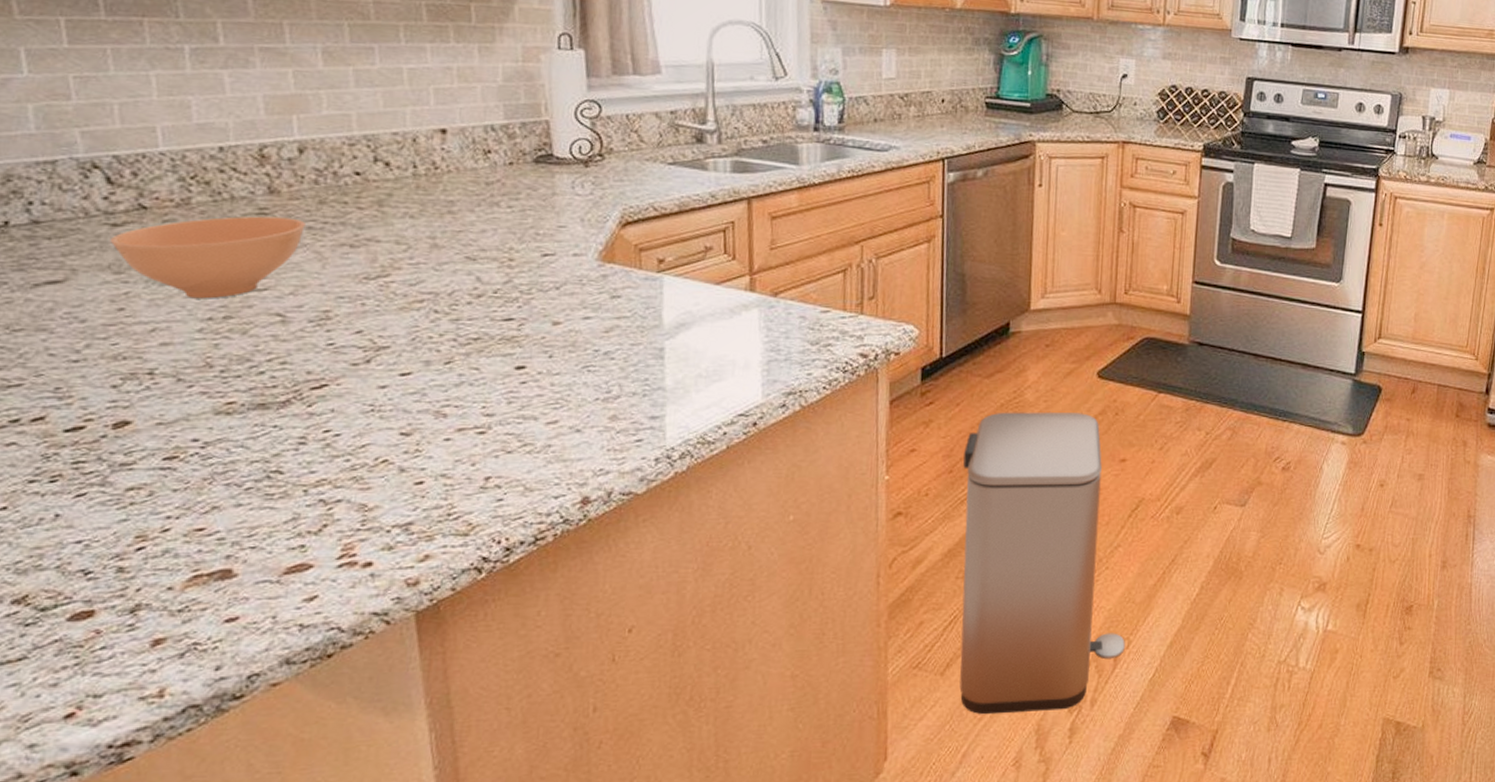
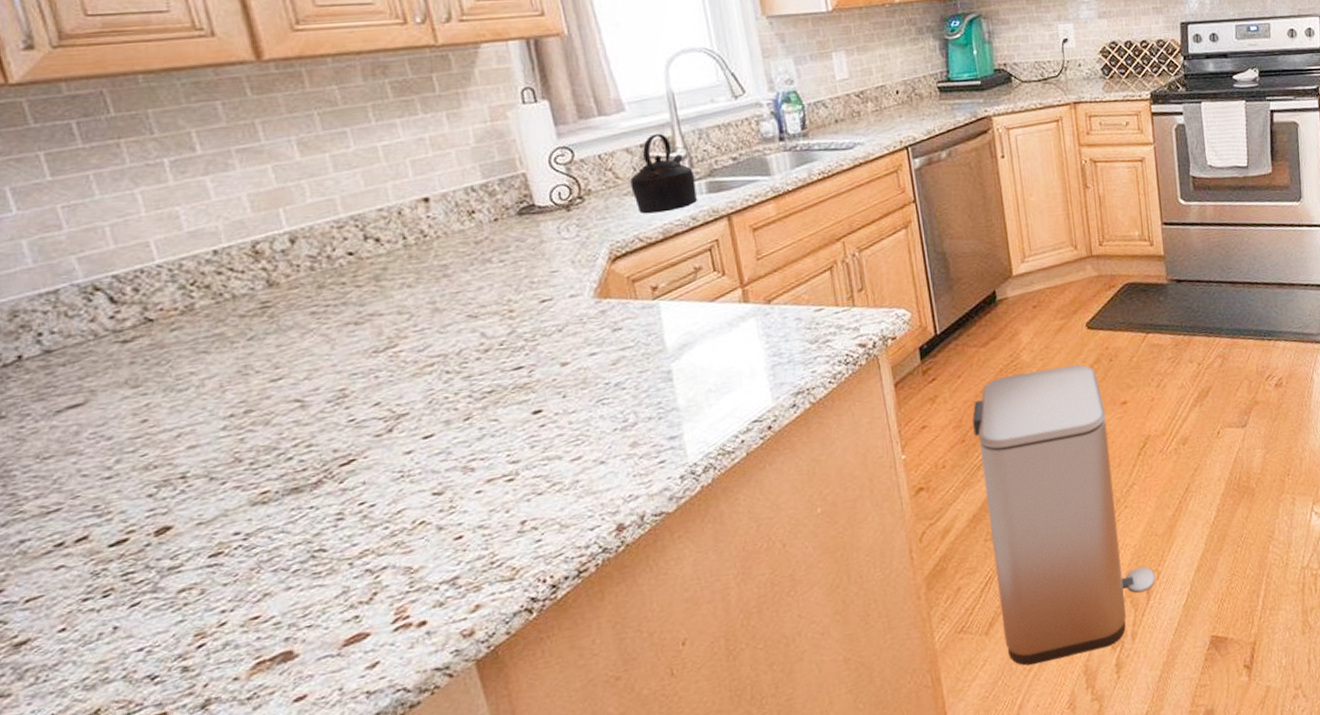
bowl: present [109,216,306,299] -> none [122,306,309,400]
kettle: none [654,103,721,185] -> present [630,133,697,214]

